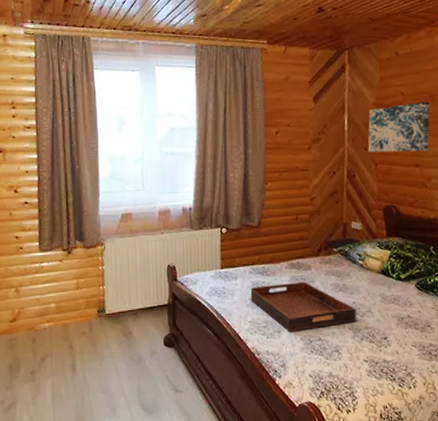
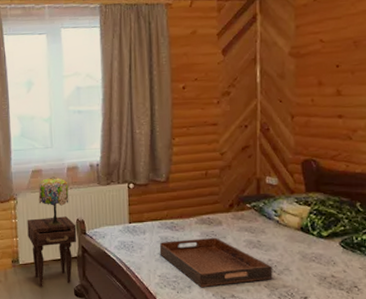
nightstand: none [115,262,168,337] -> present [27,216,77,287]
table lamp: none [127,221,160,273] -> present [38,176,69,226]
wall art: present [368,101,430,153] -> none [283,47,354,105]

